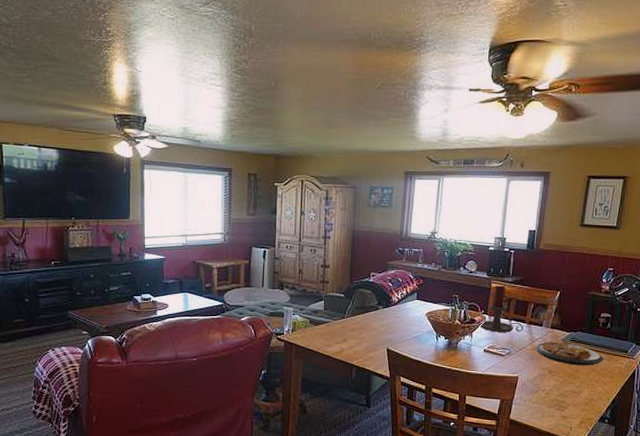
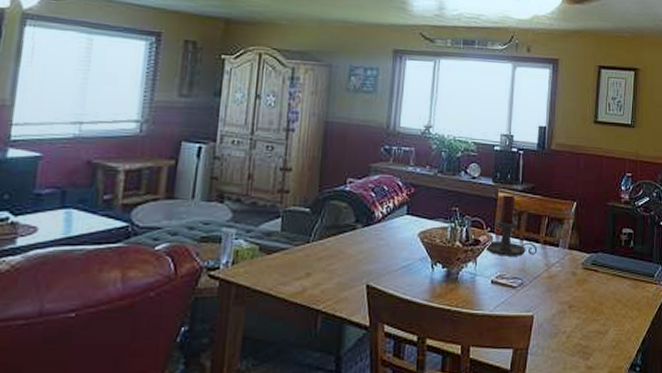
plate: present [535,342,604,366] -> none [551,266,630,297]

